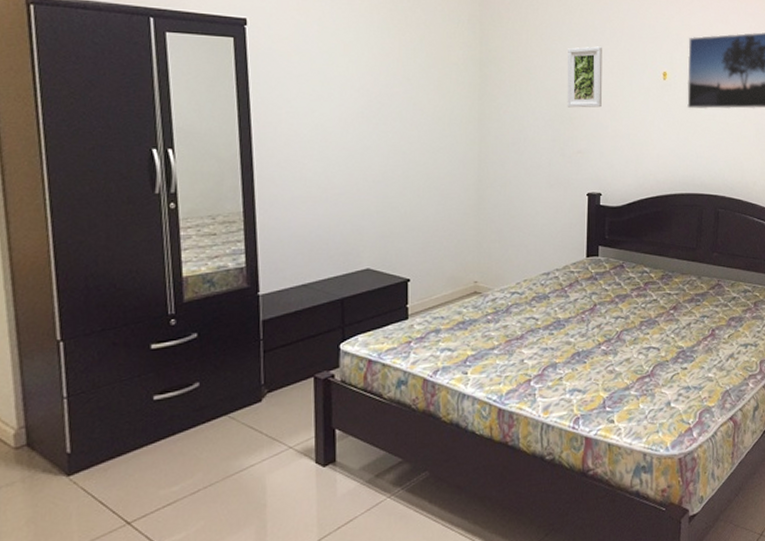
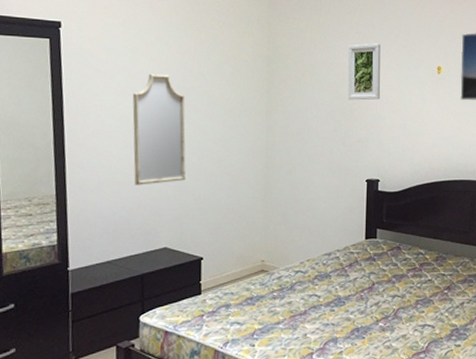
home mirror: none [329,77,390,201] -> present [132,73,186,185]

